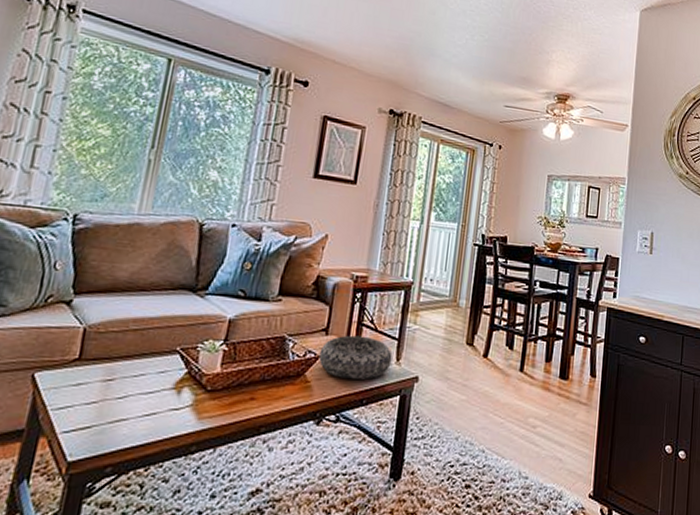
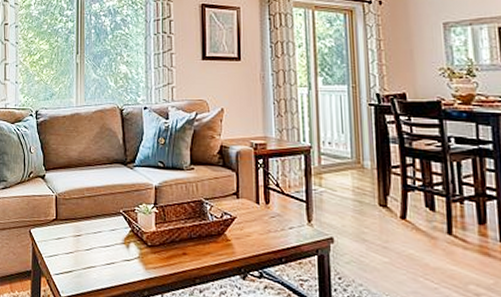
decorative bowl: present [318,335,393,380] -> none [234,198,303,239]

